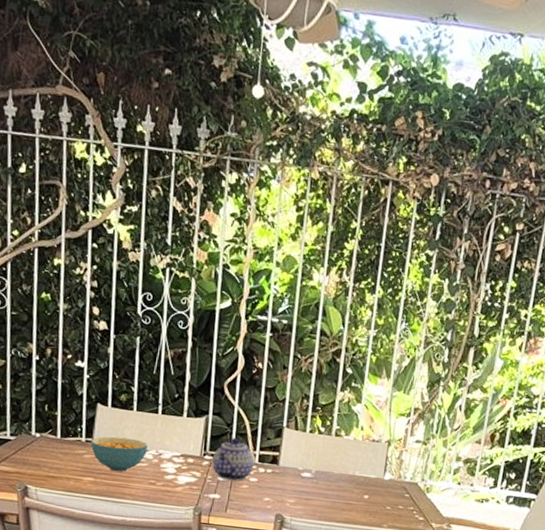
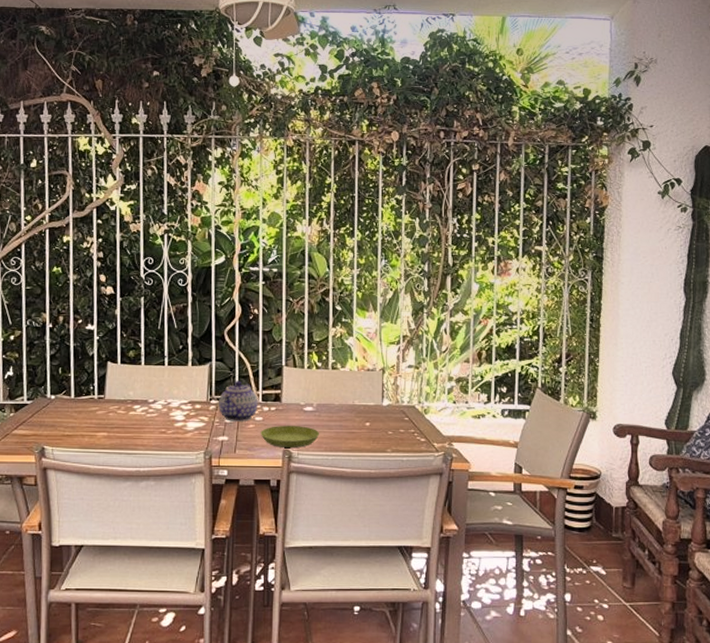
cereal bowl: present [90,436,147,472] -> none [103,391,156,425]
saucer: none [253,488,316,514] -> present [260,425,320,448]

